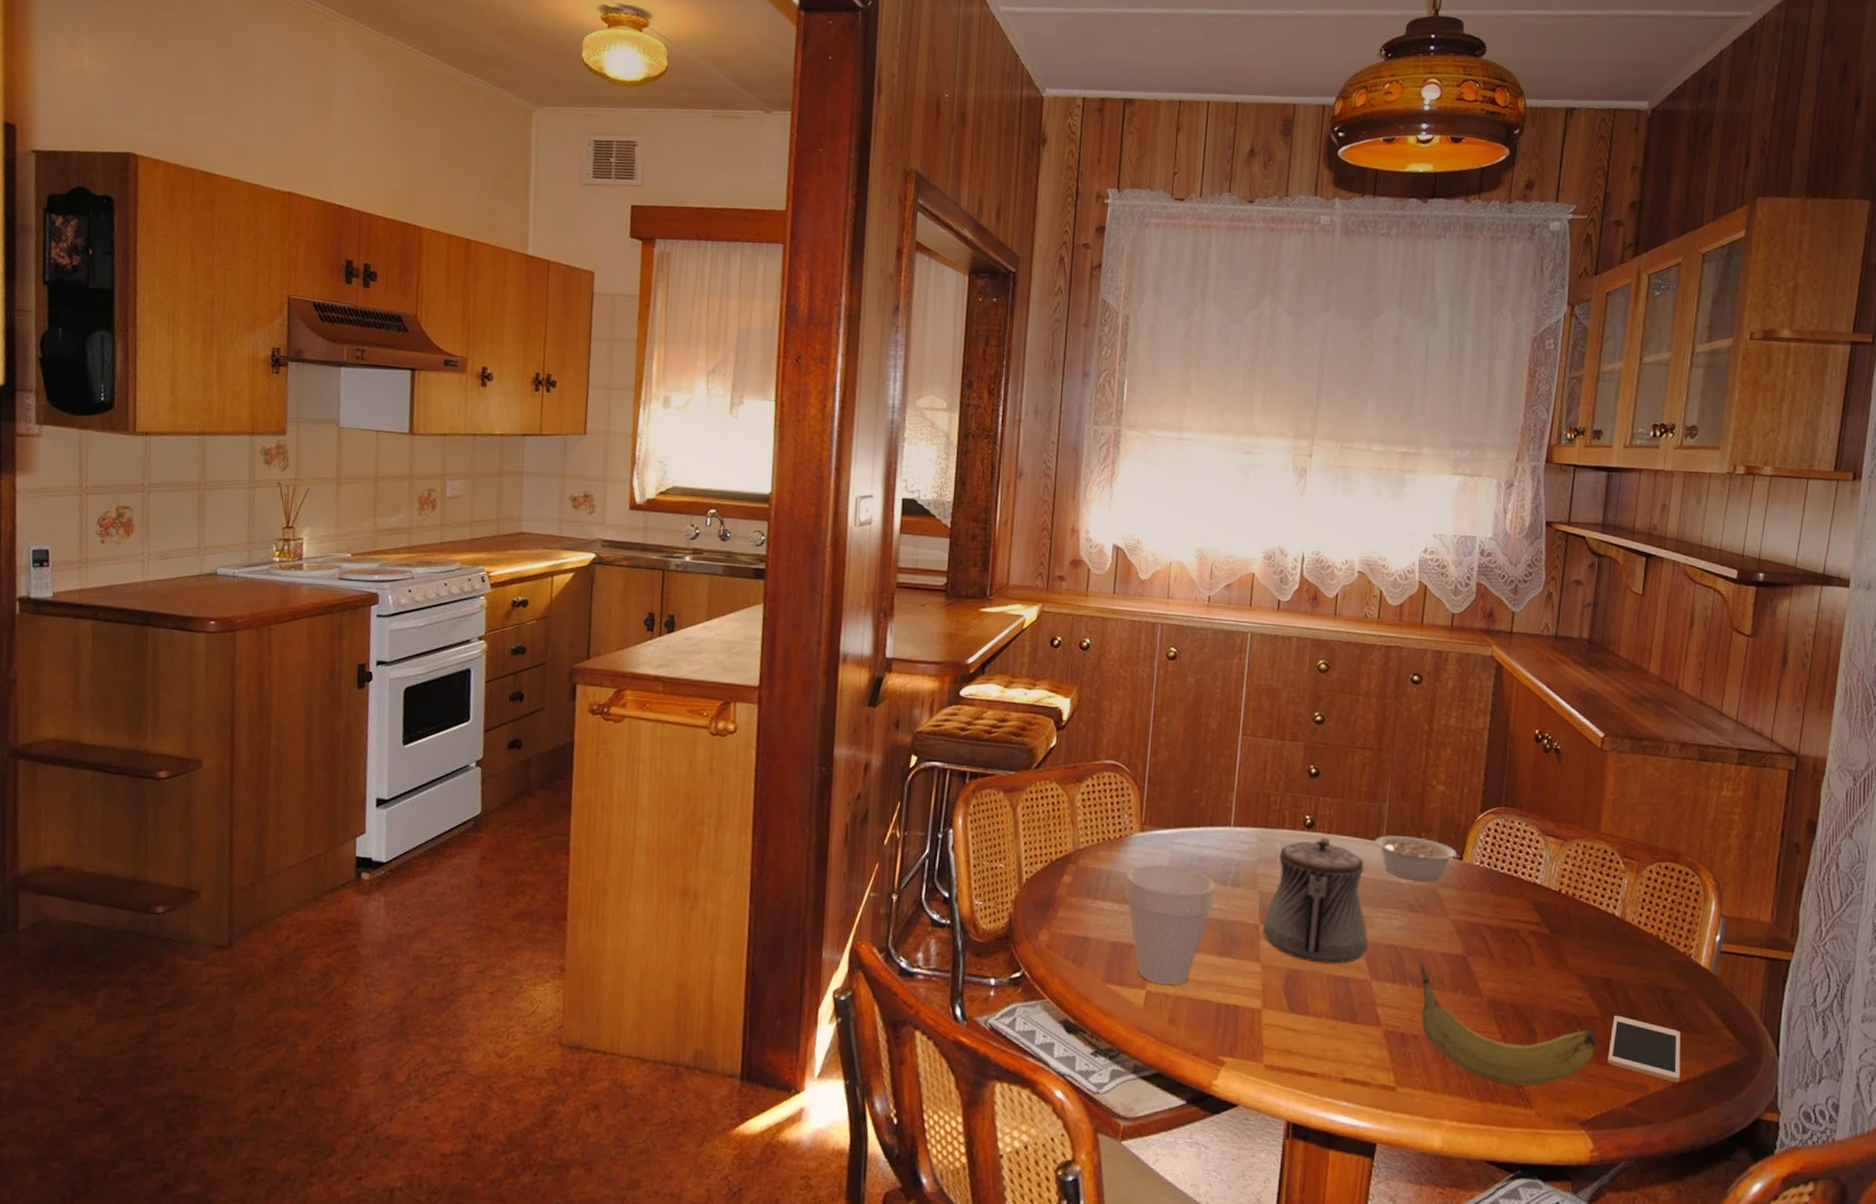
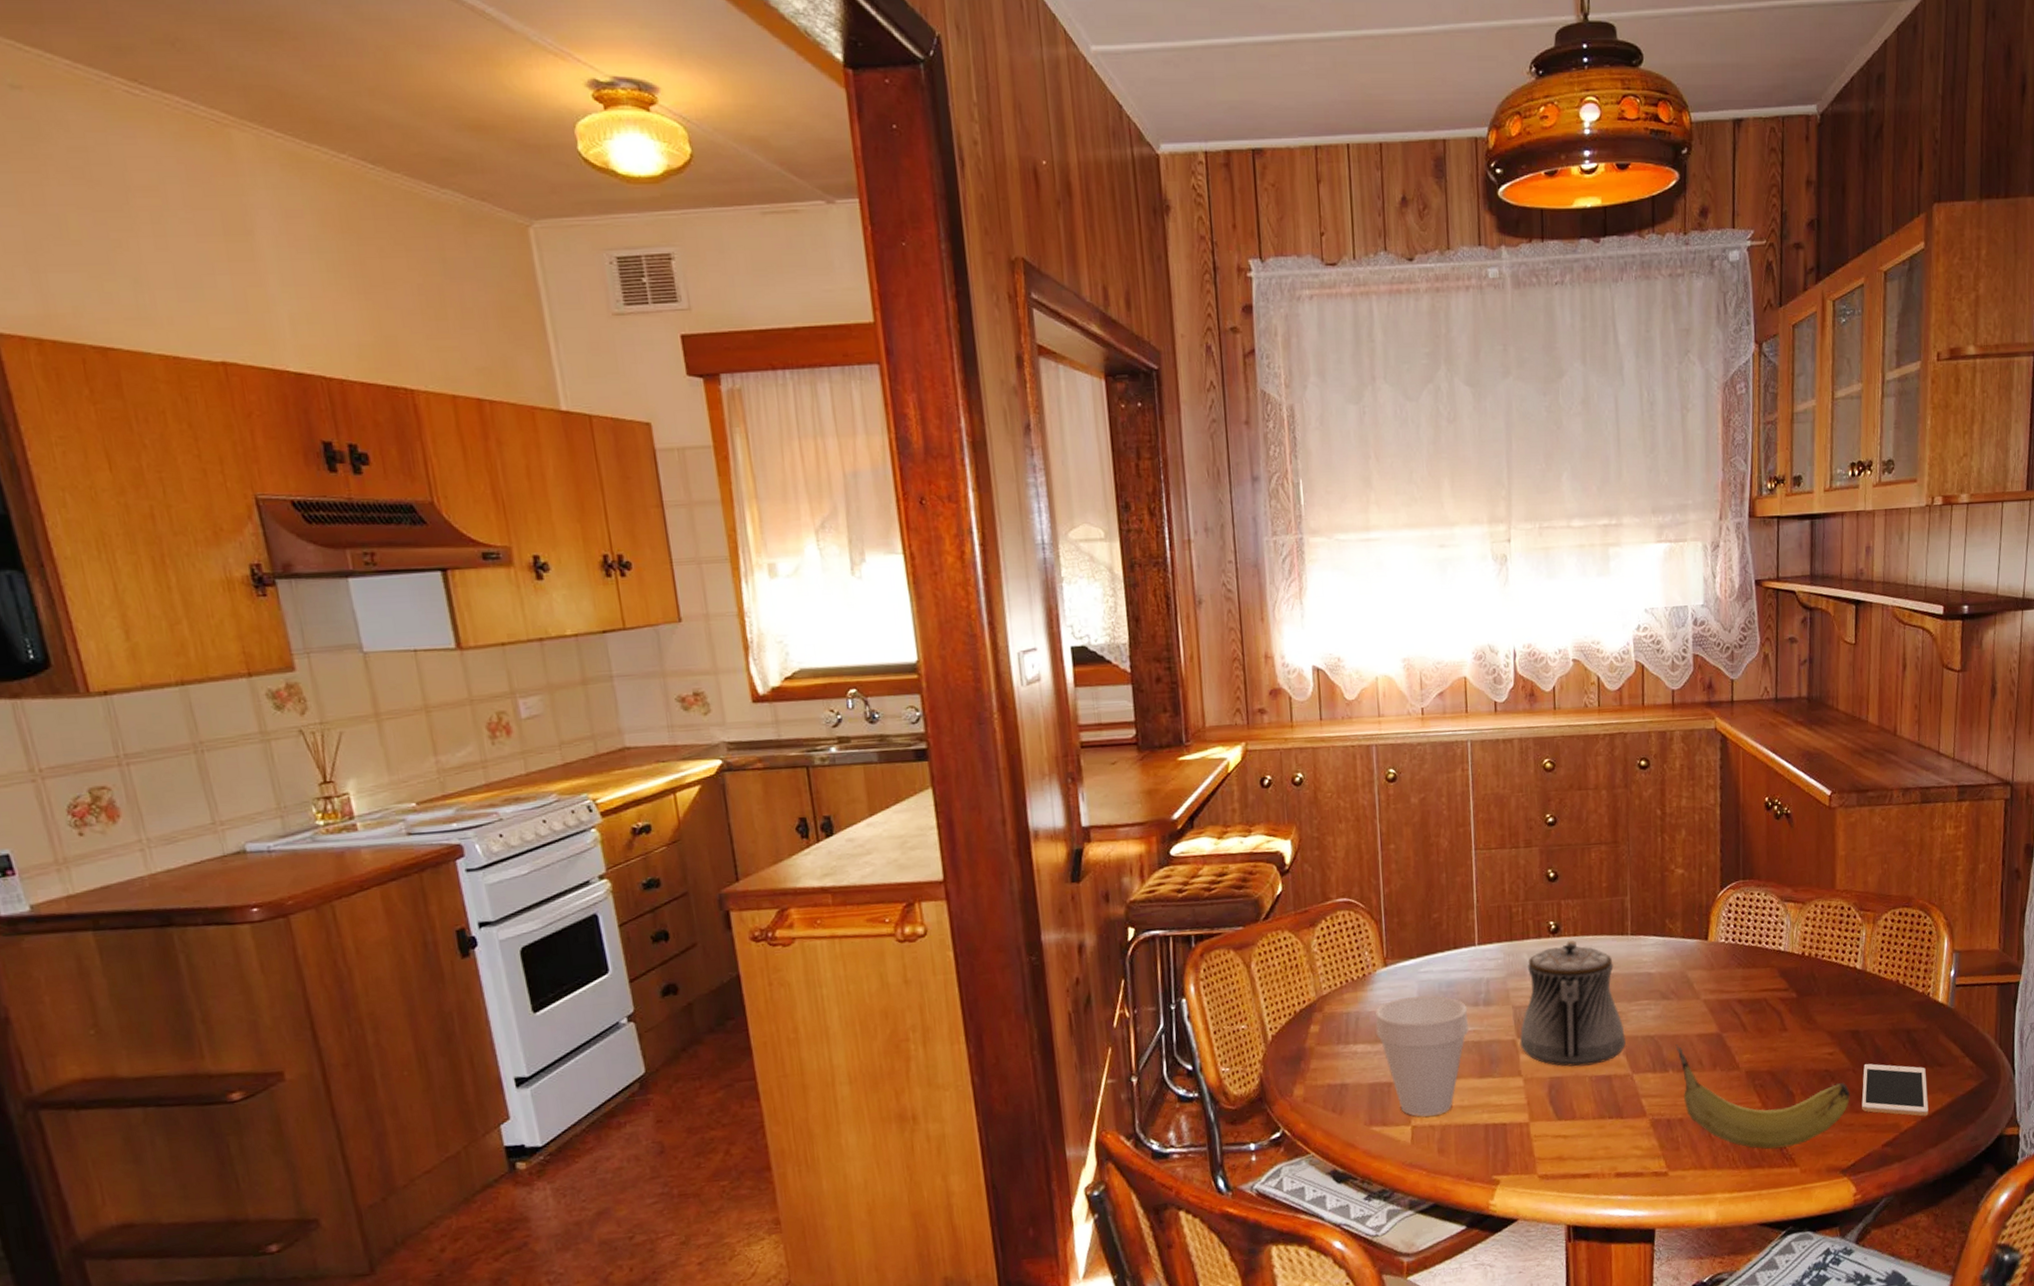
legume: present [1375,835,1465,881] -> none [1621,925,1710,968]

